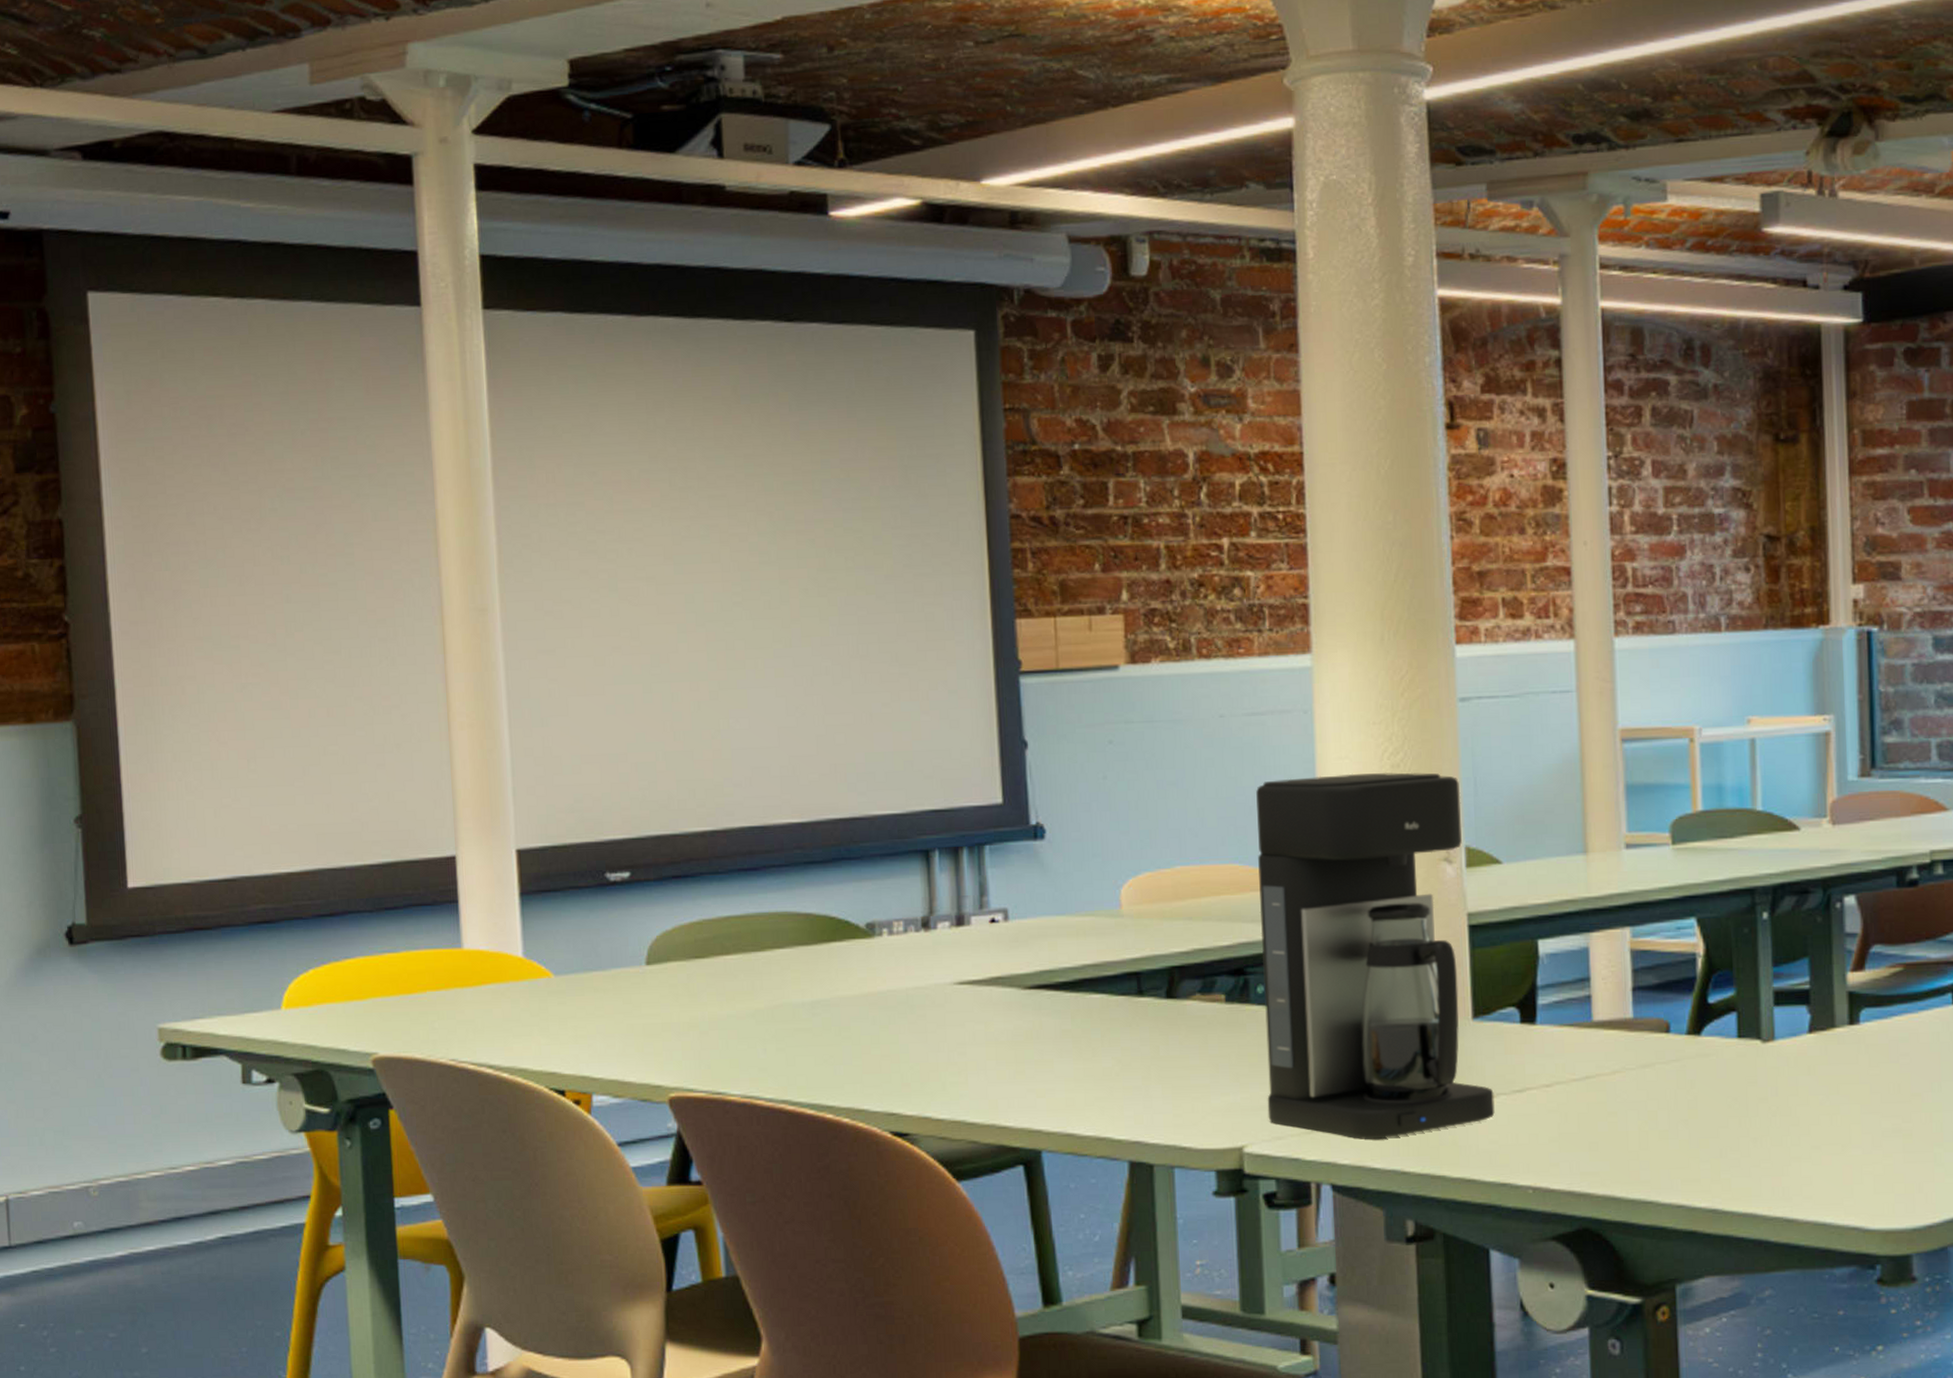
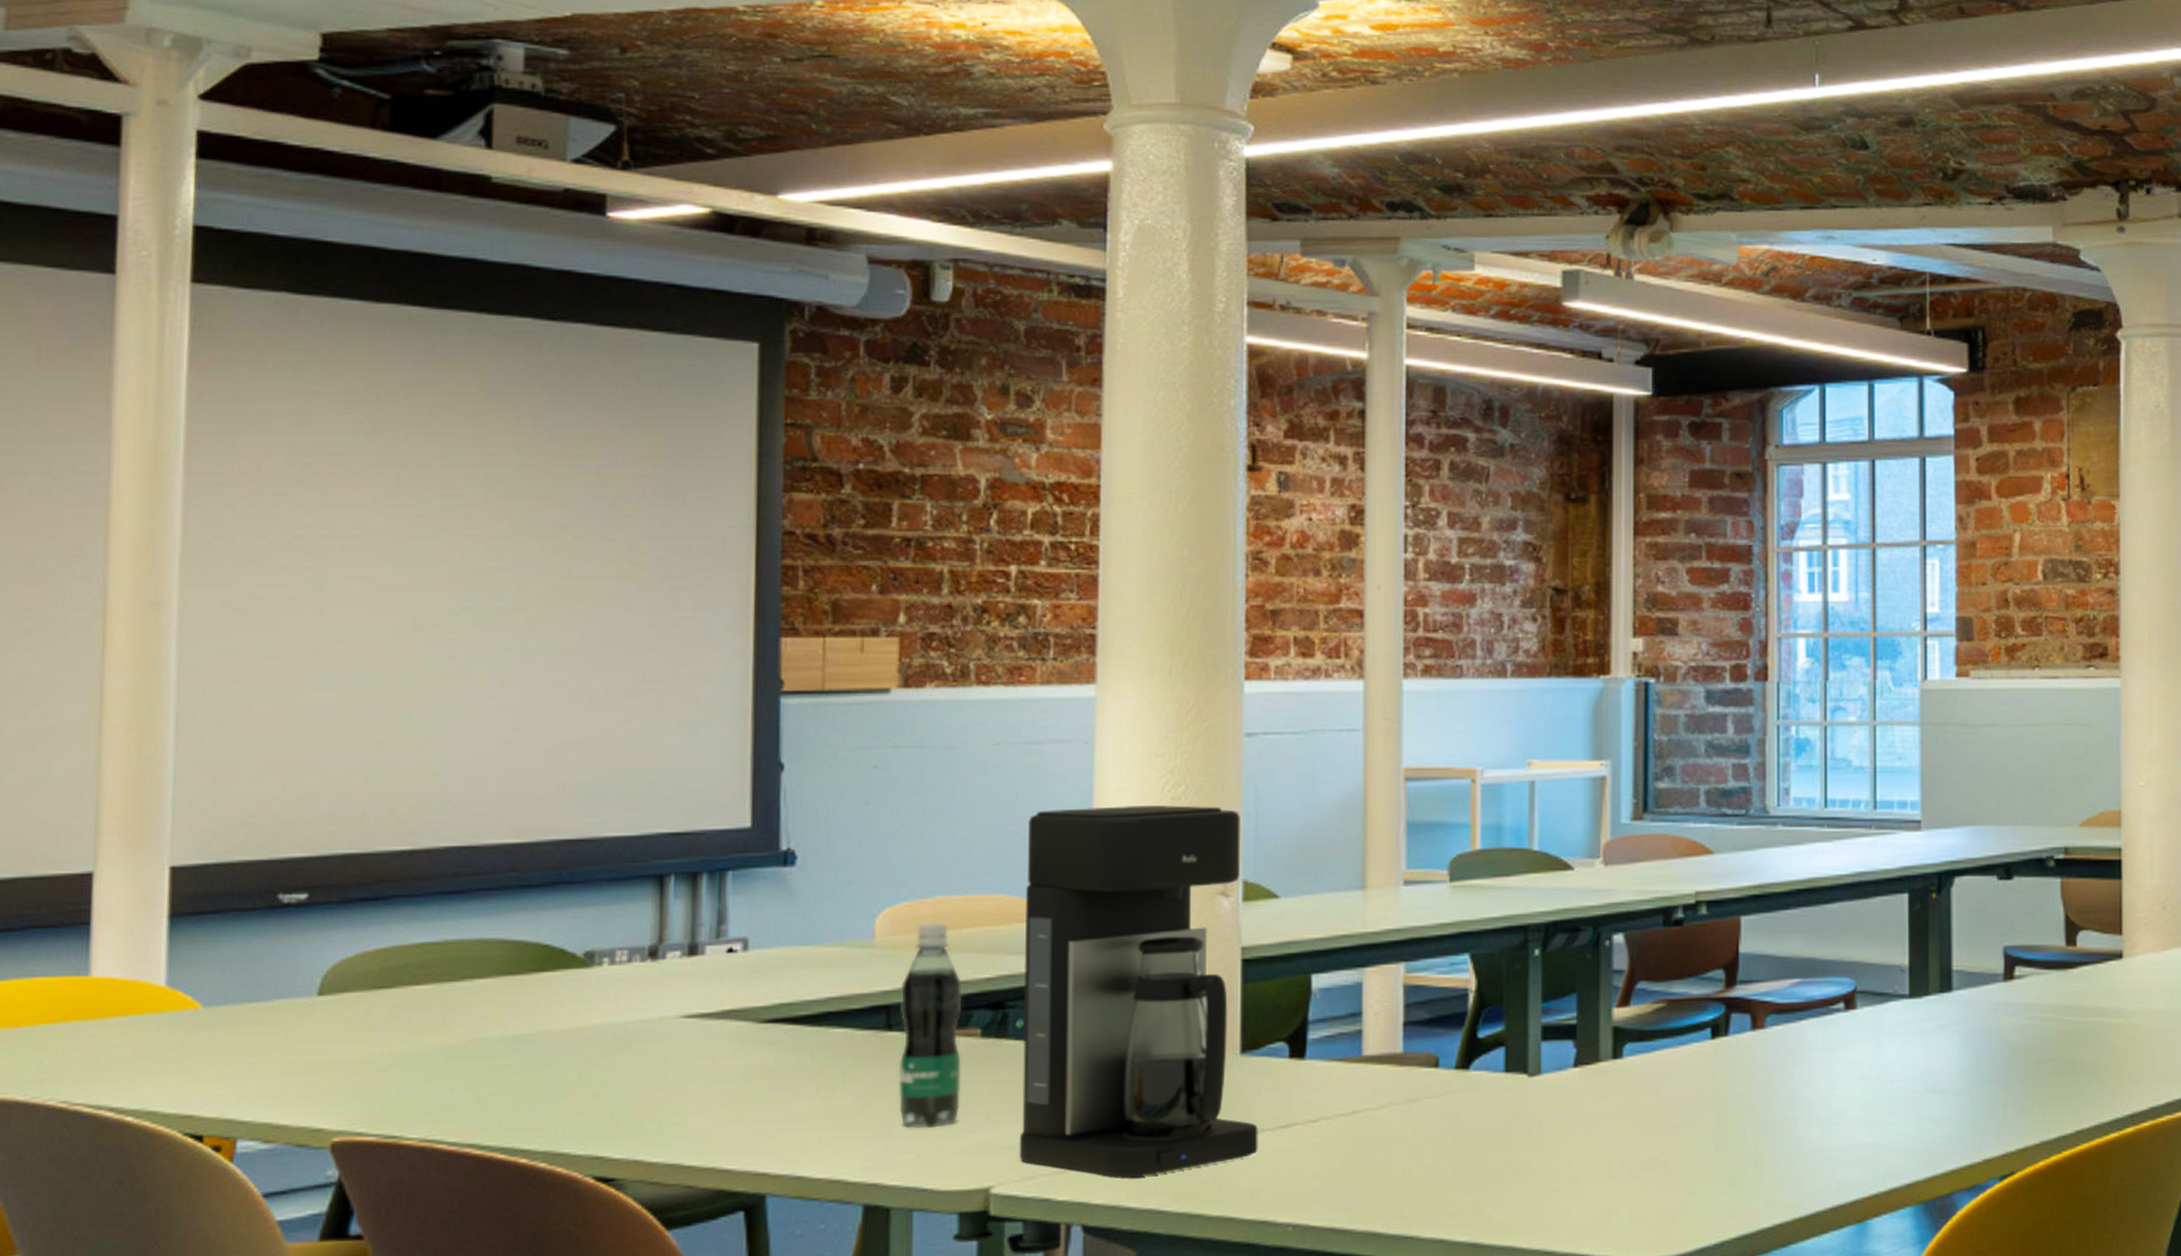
bottle: none [1149,892,1211,1091] -> present [898,923,962,1130]

